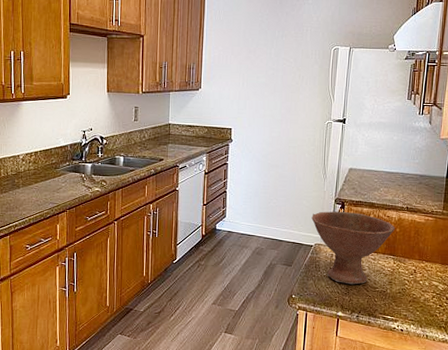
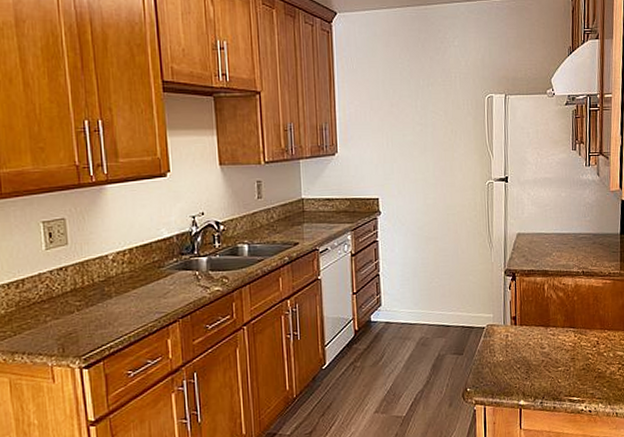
bowl: present [311,211,395,285] -> none [480,283,573,367]

